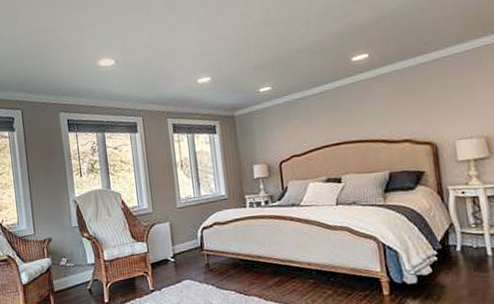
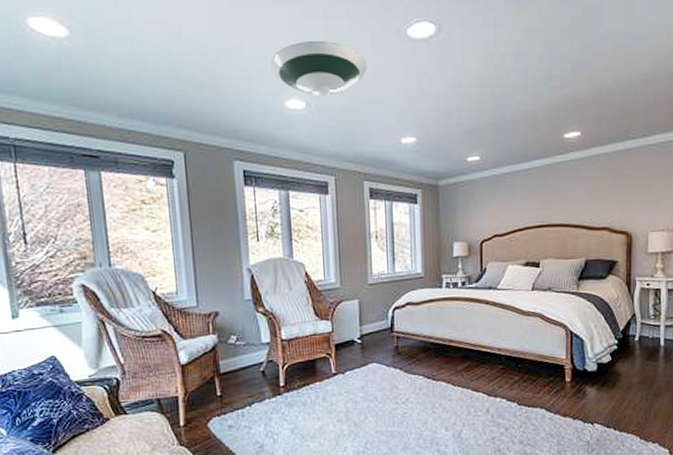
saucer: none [85,9,164,54] -> present [270,41,368,96]

